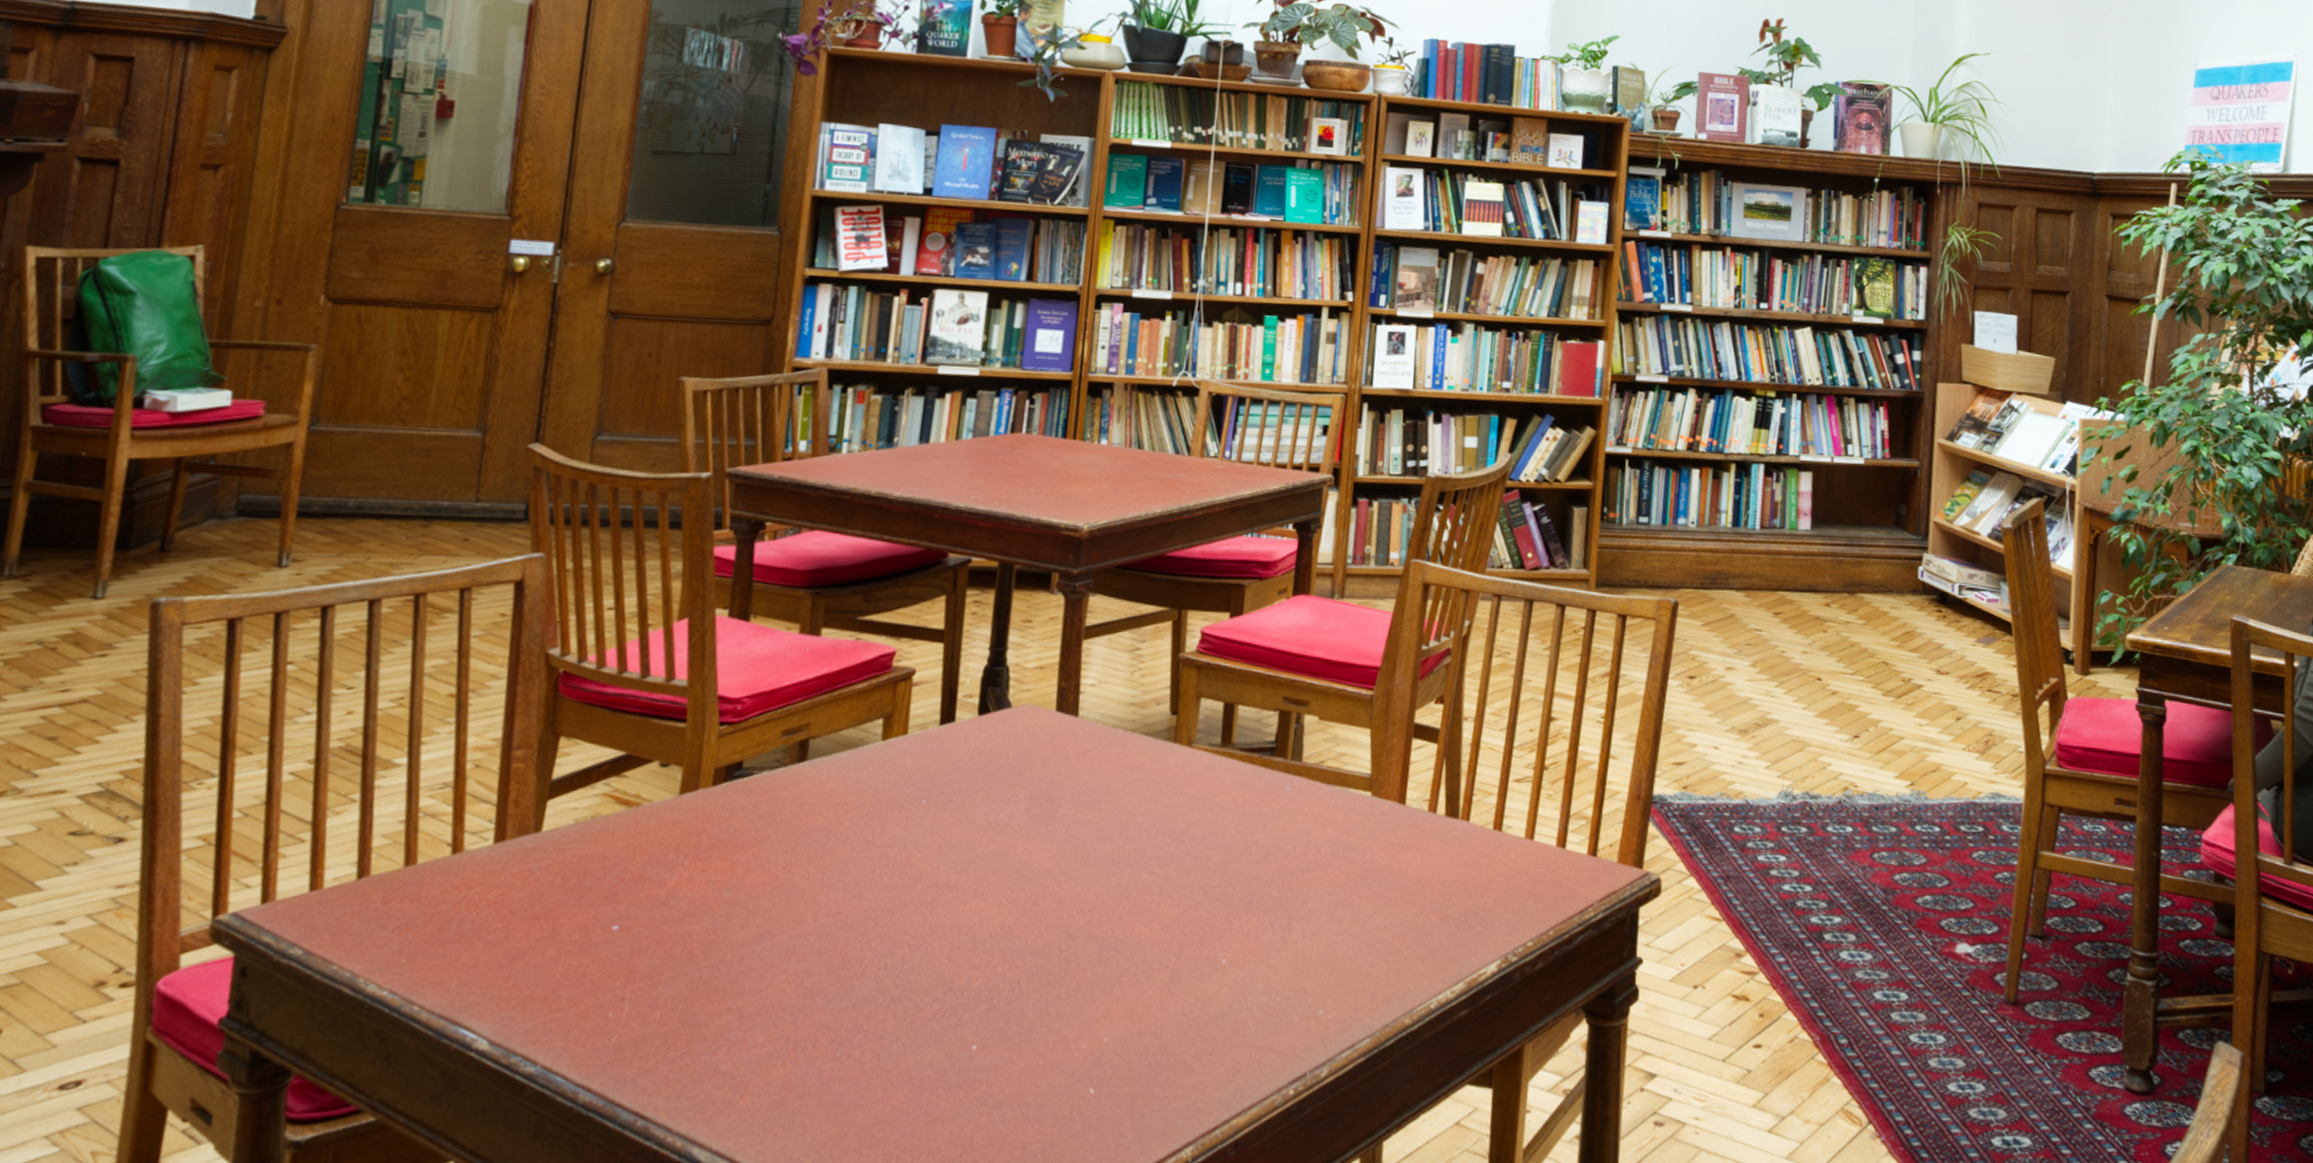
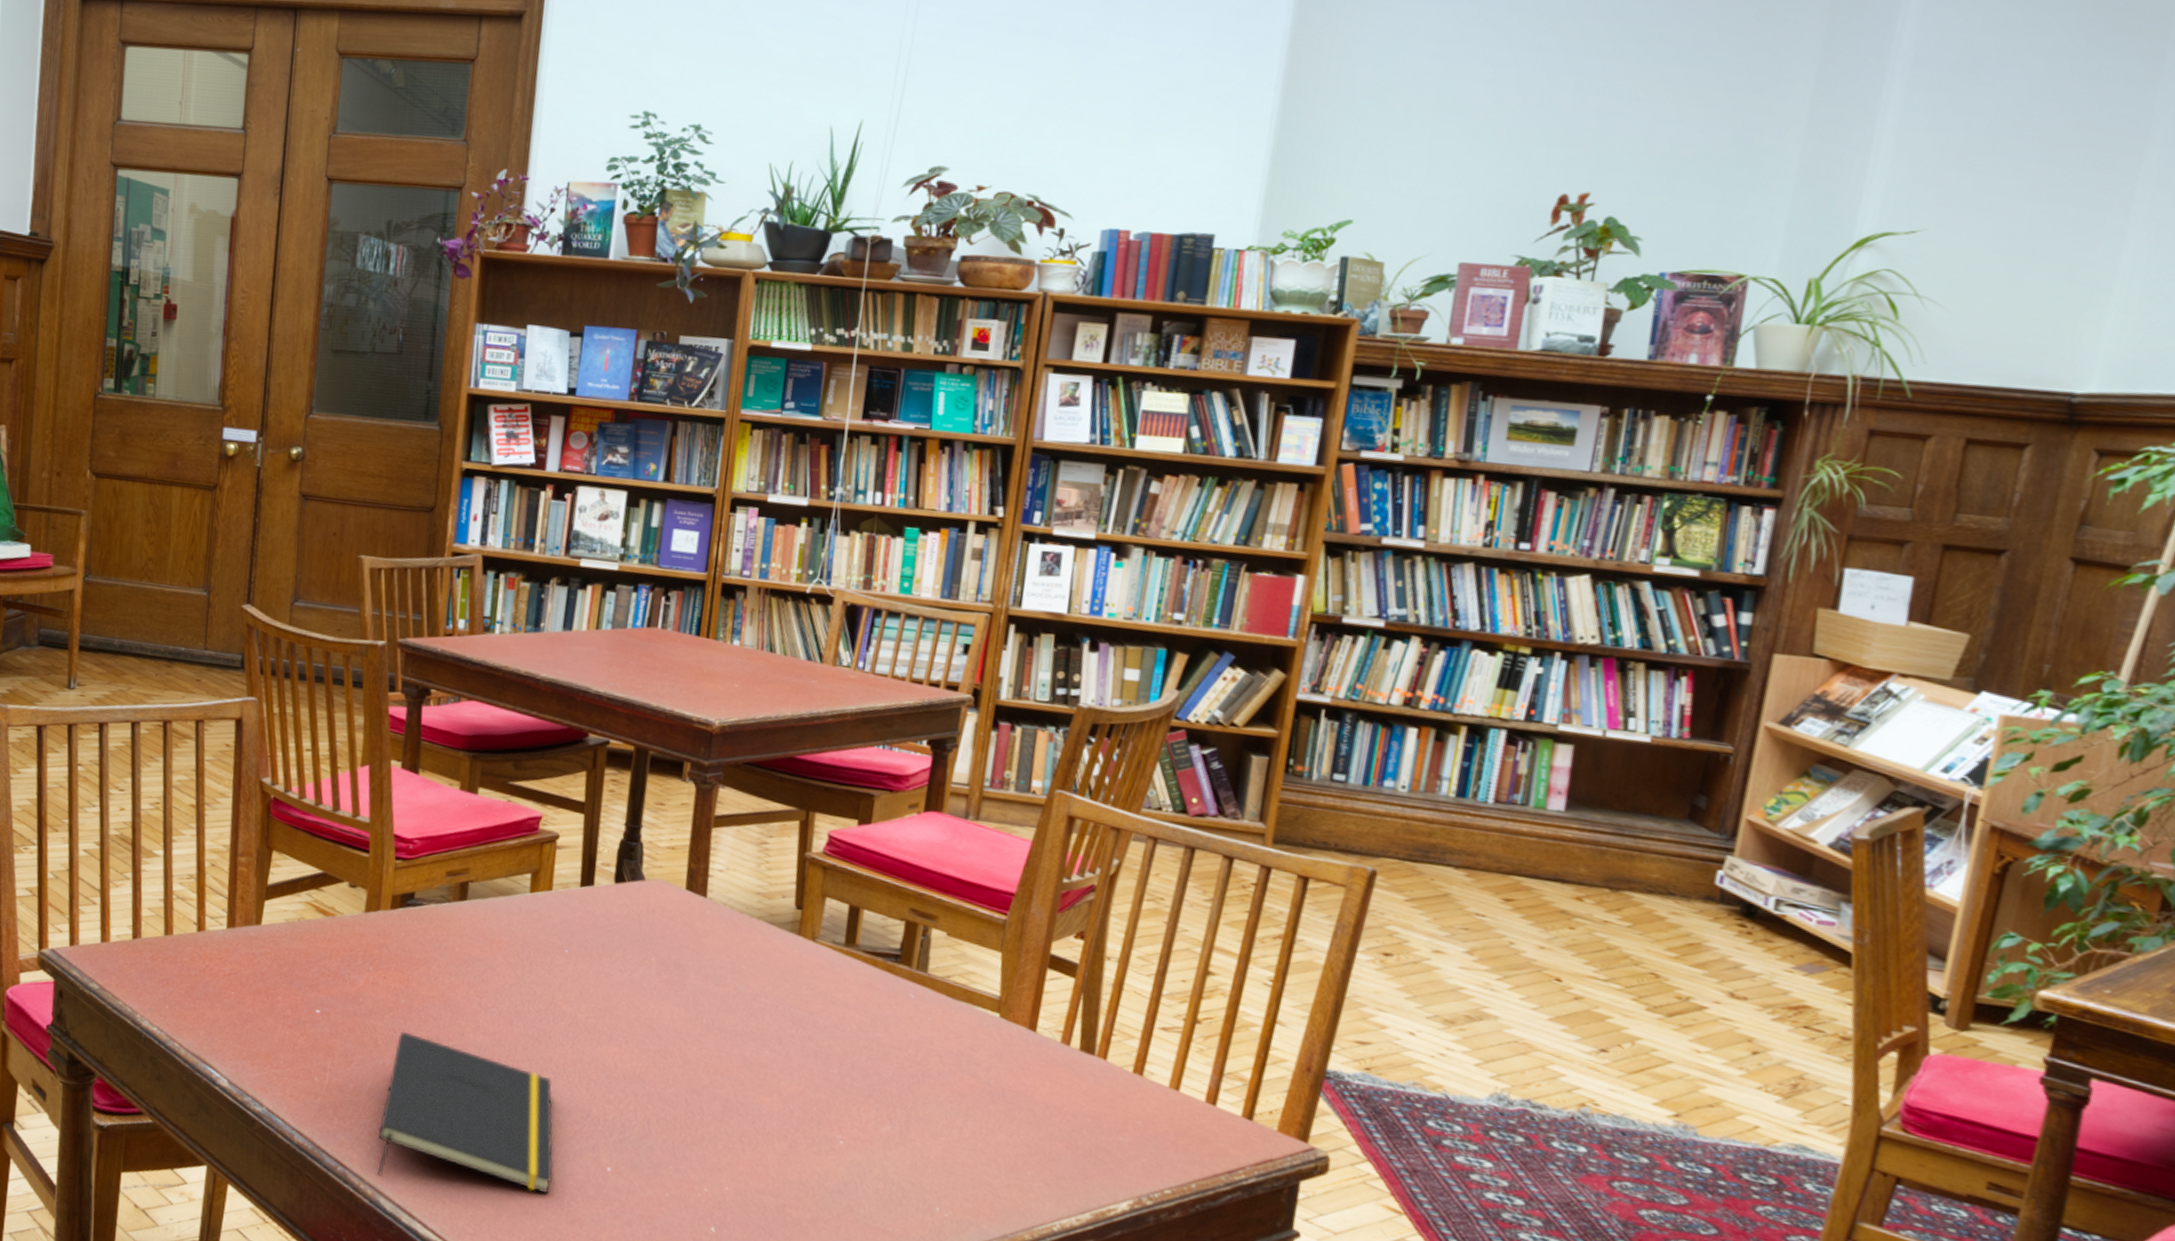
notepad: none [689,931,910,1120] -> present [377,1031,554,1195]

